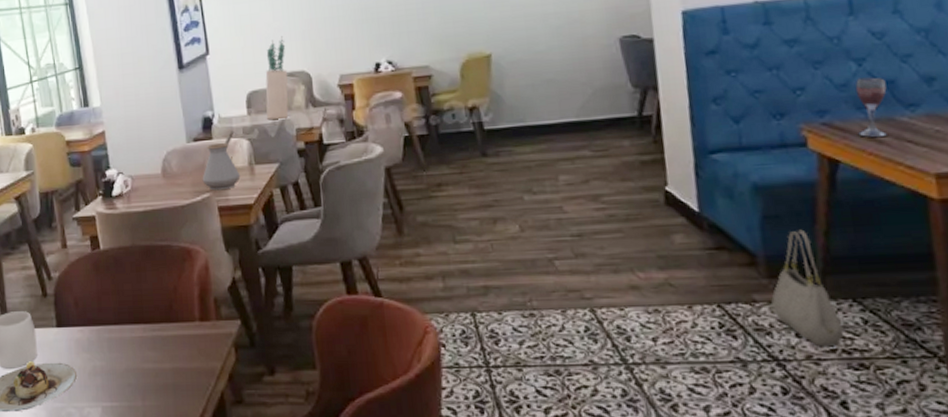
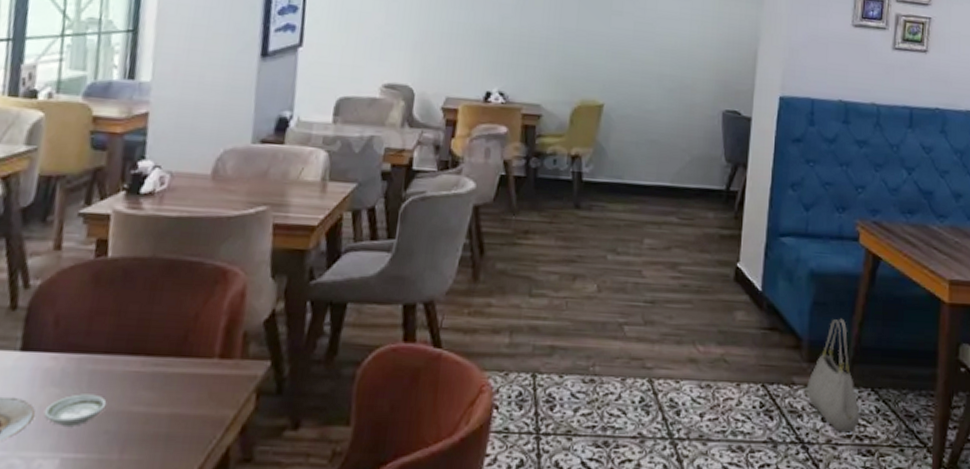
saucer: none [82,356,125,382] -> present [43,394,107,426]
coffee pot: present [202,130,241,191] -> none [260,138,316,205]
vase: present [265,36,289,120] -> none [354,43,393,136]
cup: present [855,77,887,138] -> none [899,185,926,242]

